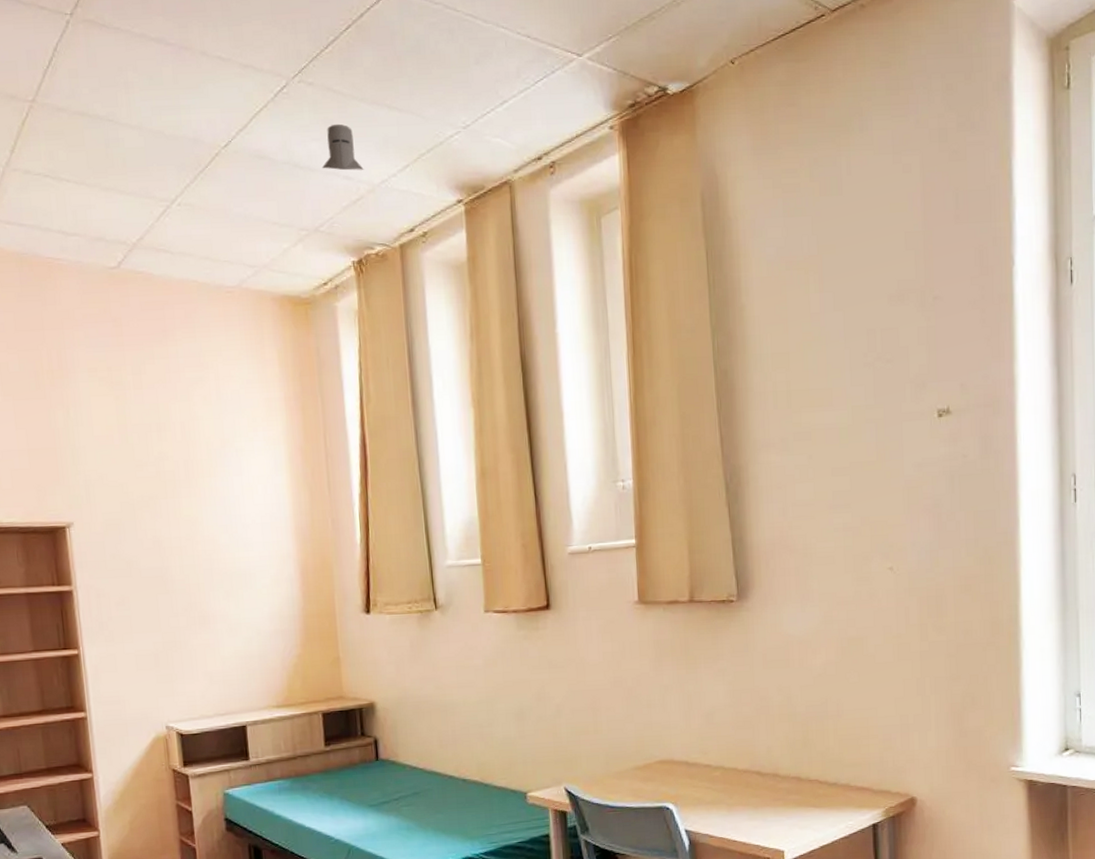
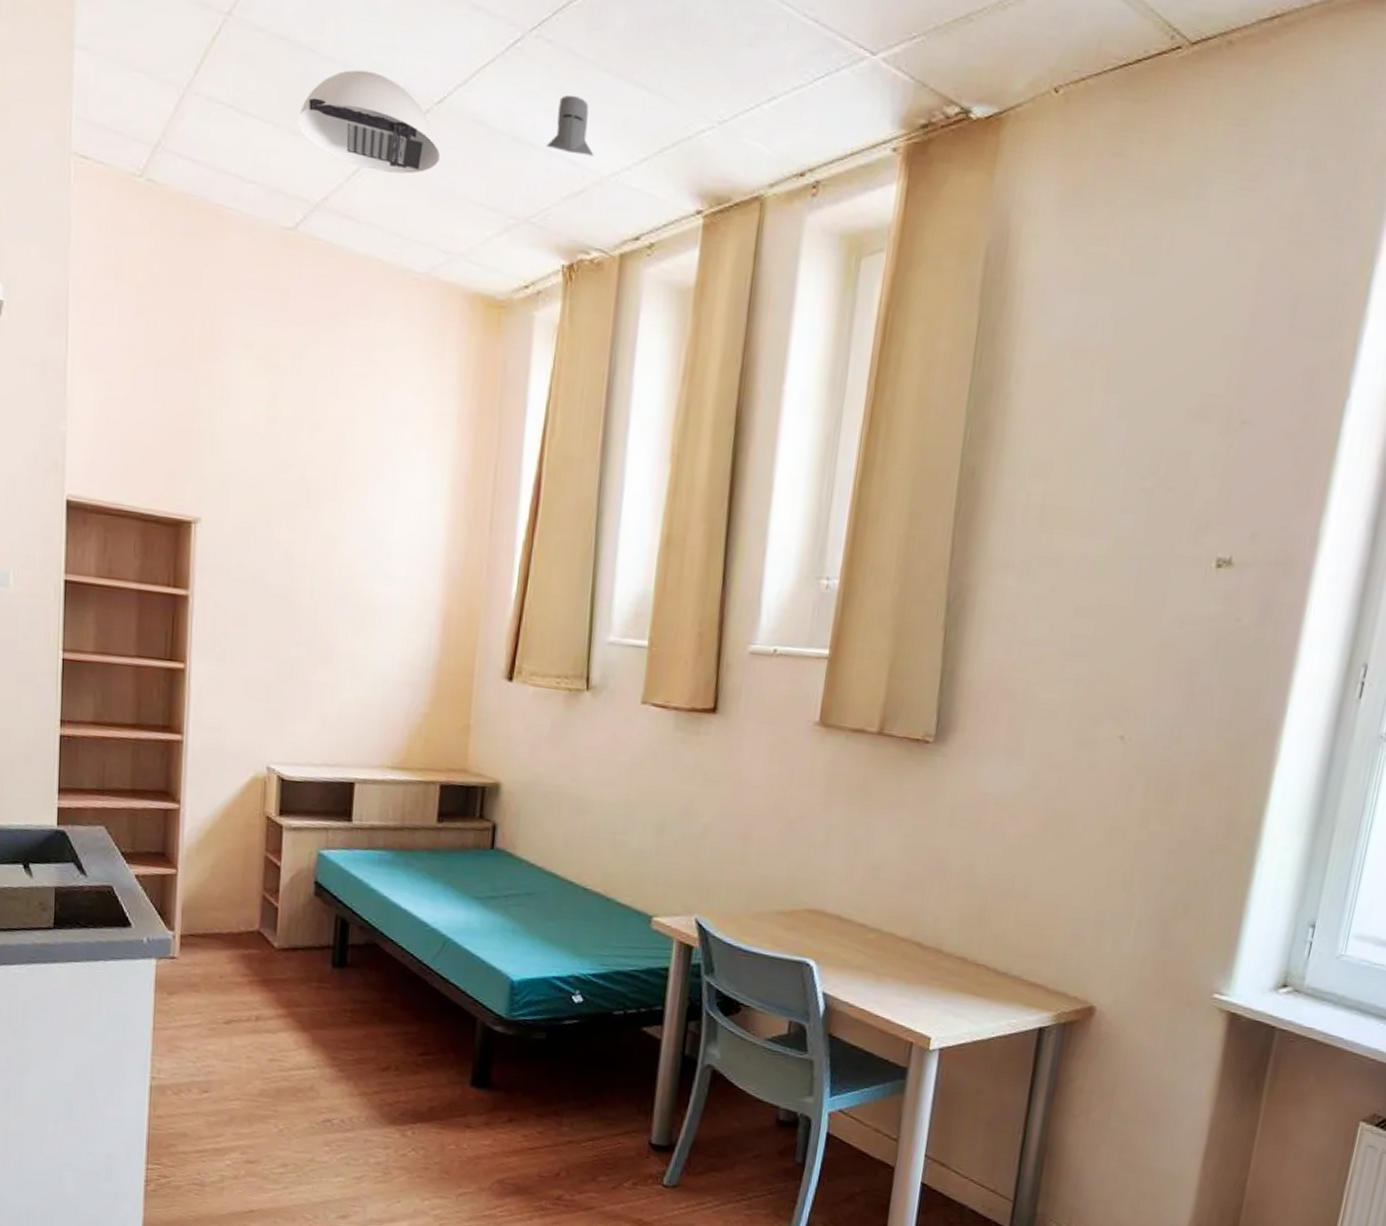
ceiling light: none [105,130,233,209] -> present [297,70,440,174]

